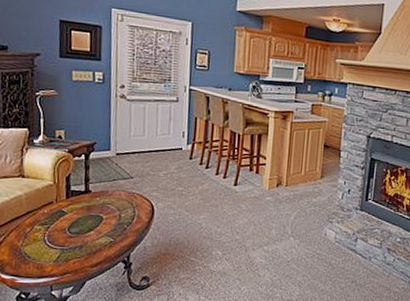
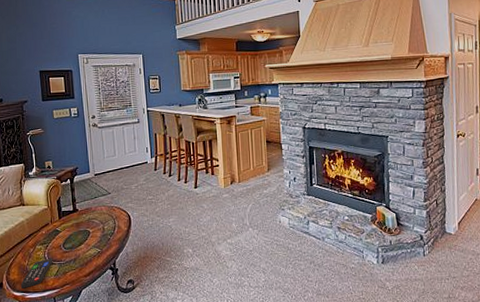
remote control: none [10,241,54,272] -> present [20,258,53,289]

